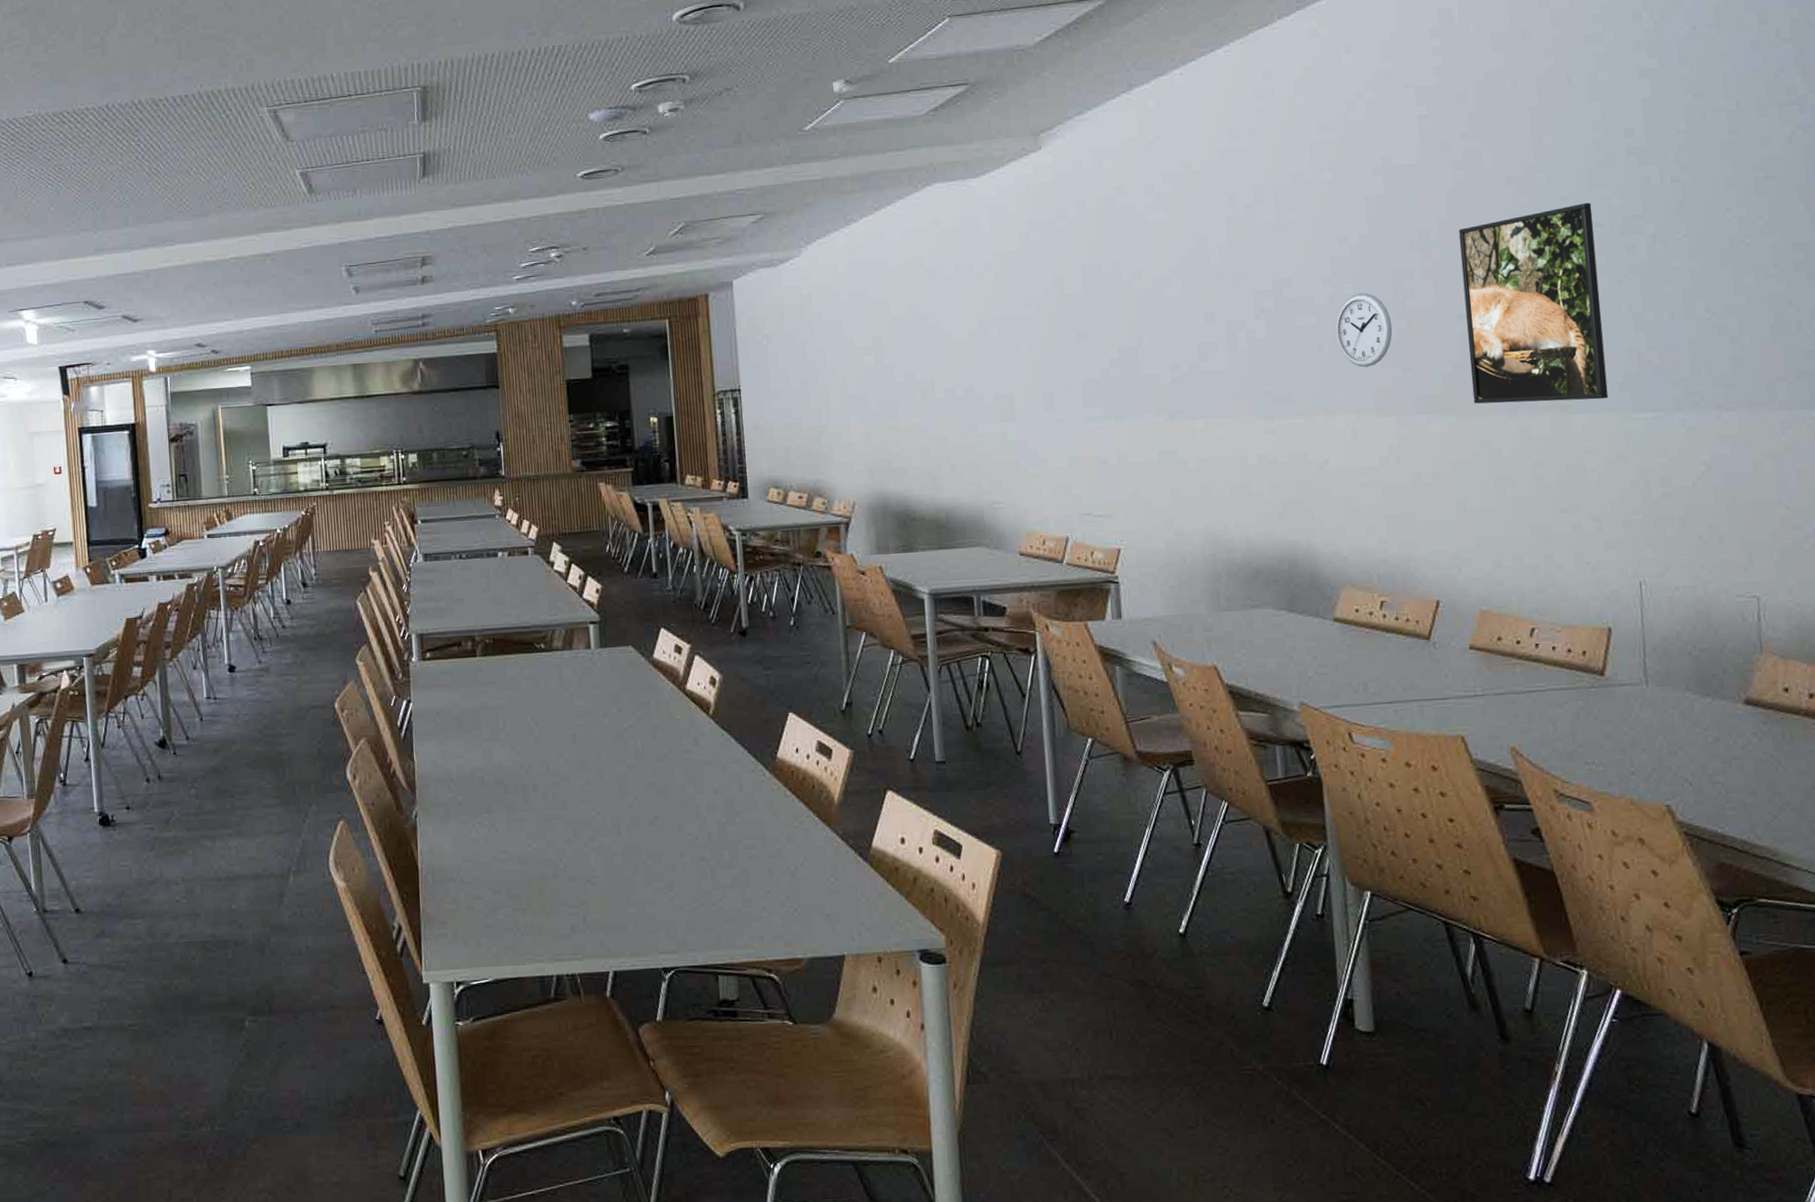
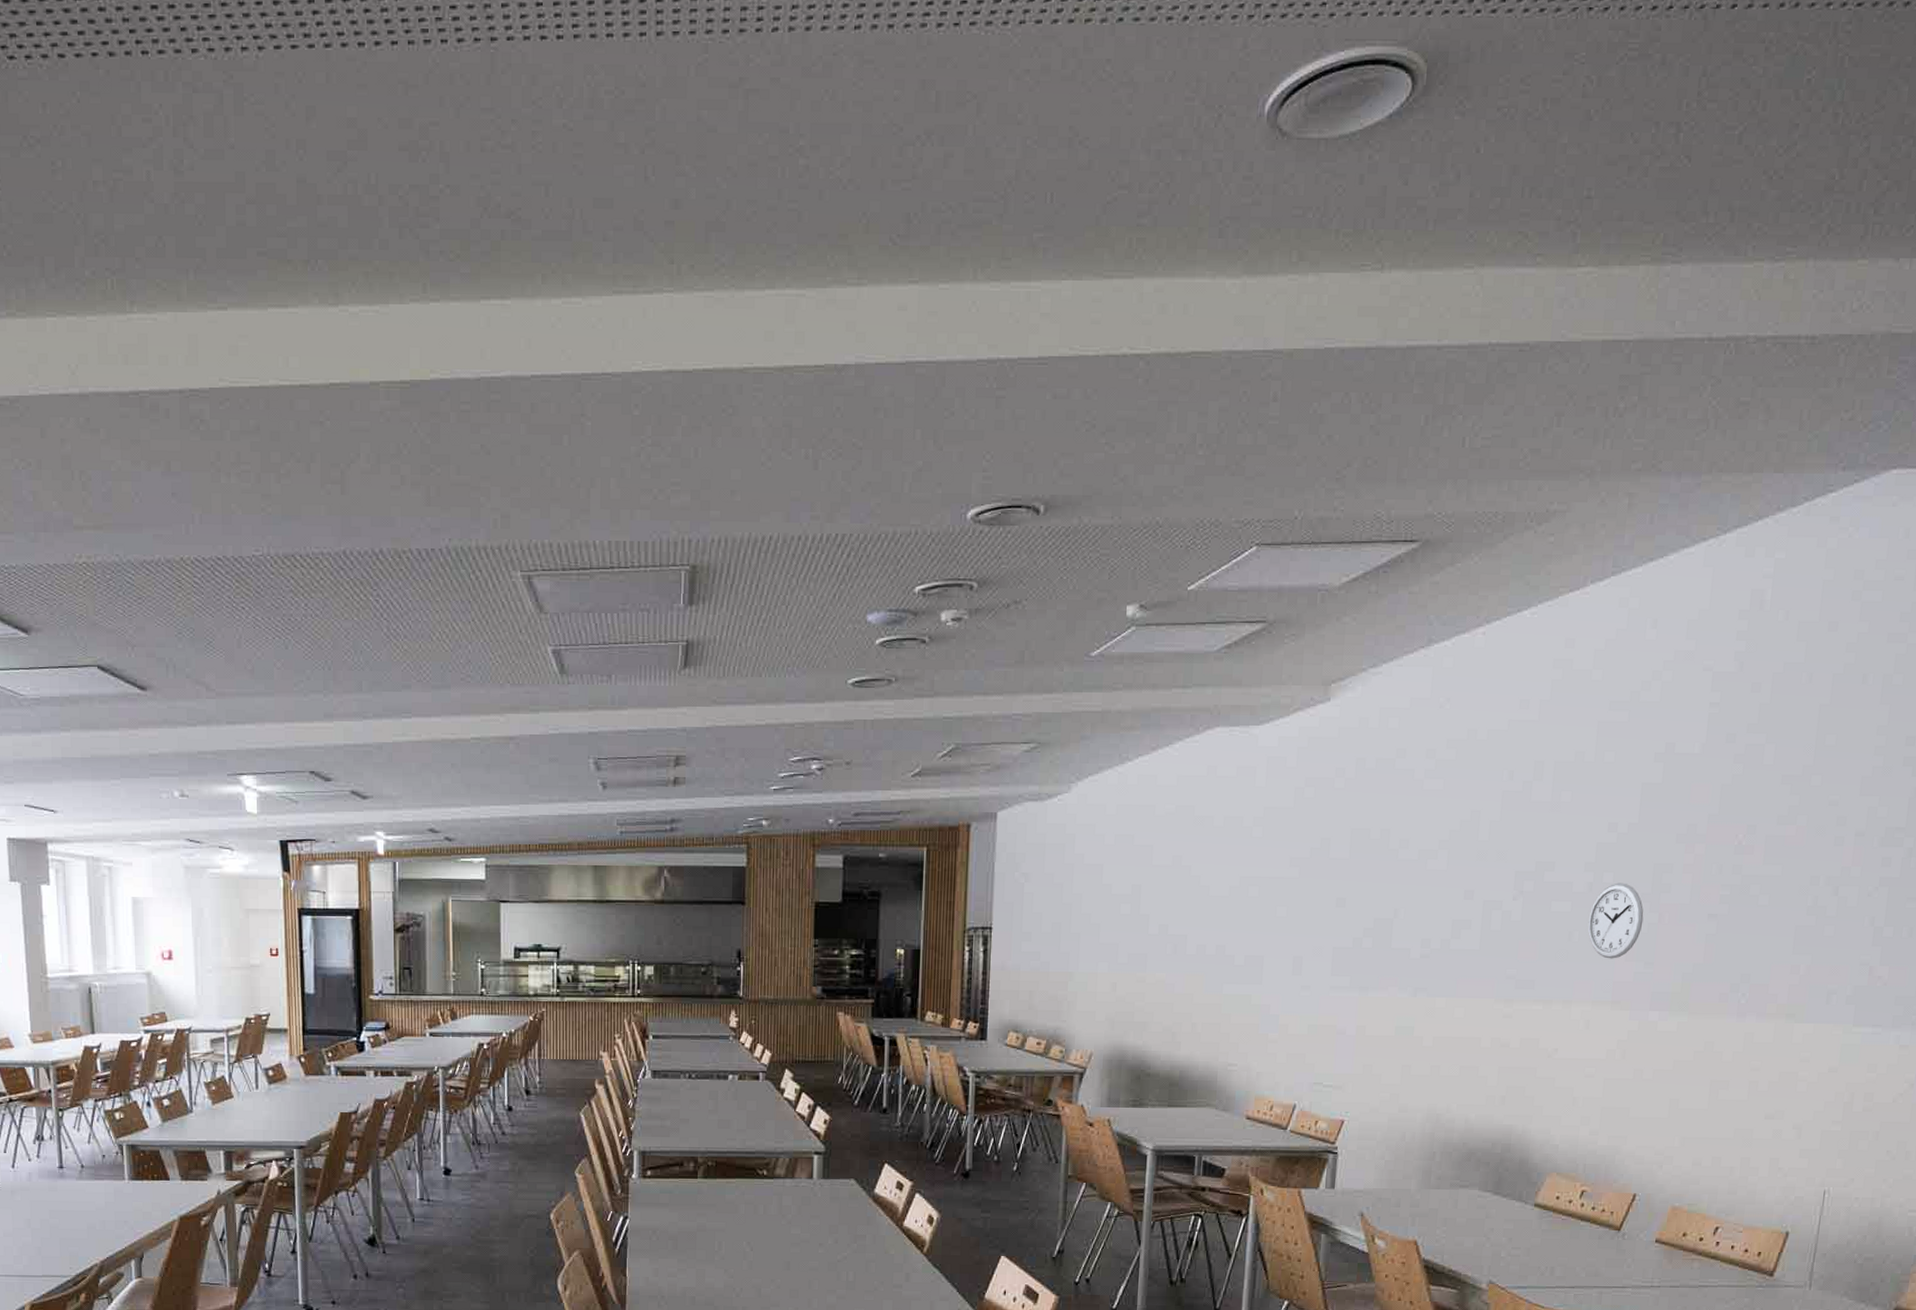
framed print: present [1458,202,1609,404] -> none [1706,810,1859,1011]

